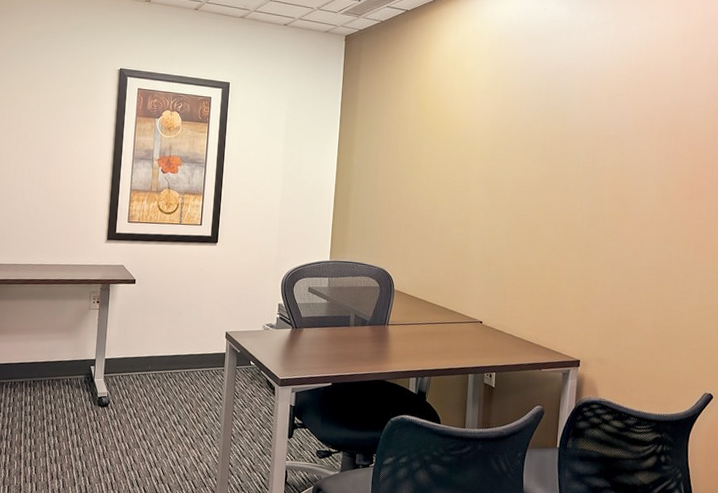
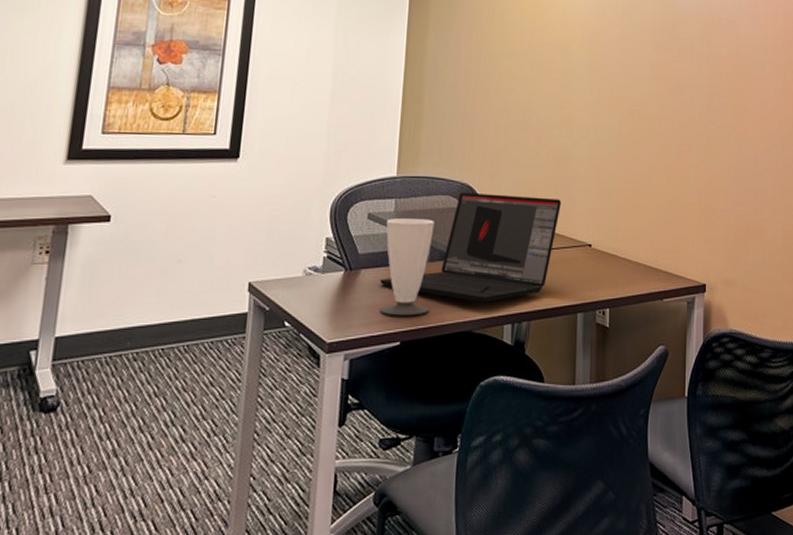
laptop: none [317,275,458,360] -> present [380,192,561,303]
cup: none [317,292,358,365] -> present [380,218,434,316]

